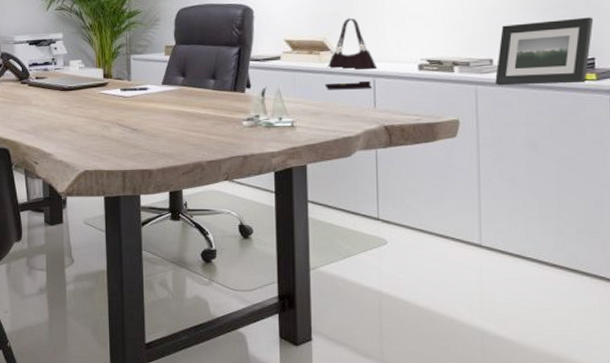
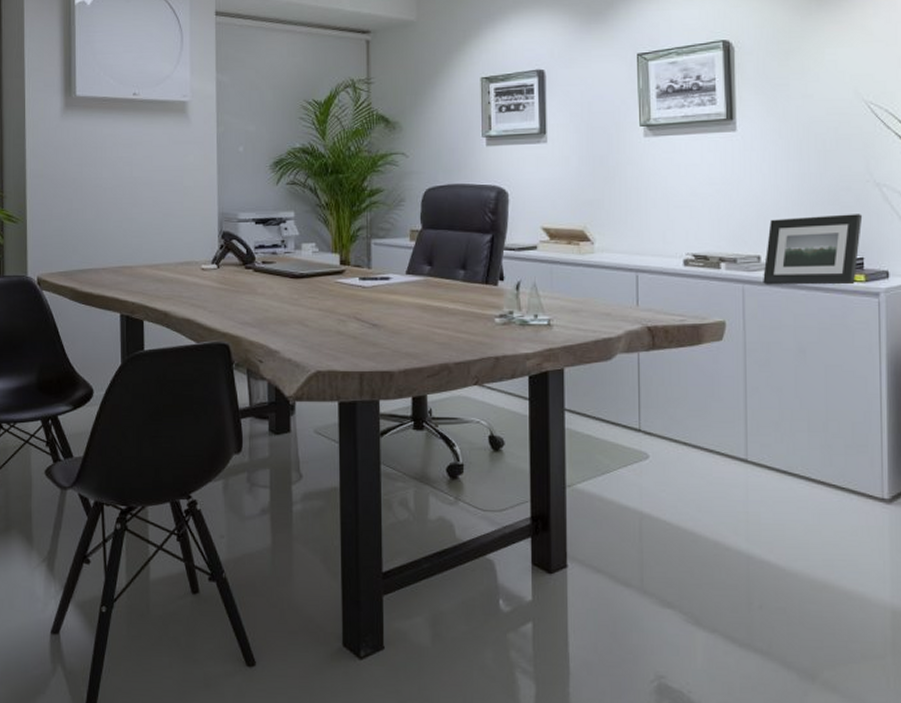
handbag: present [324,18,378,90] -> none [584,205,641,285]

